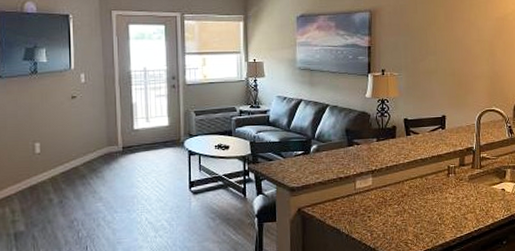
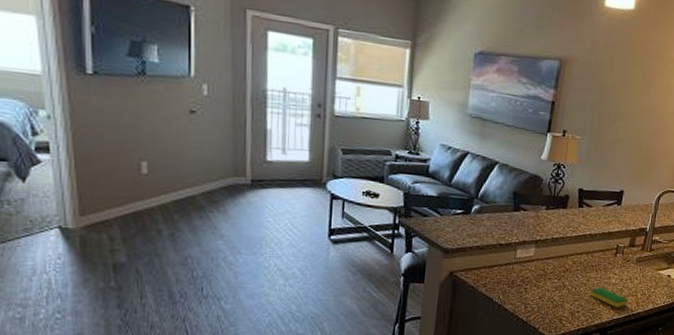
dish sponge: none [428,208,468,226] -> present [589,287,628,308]

